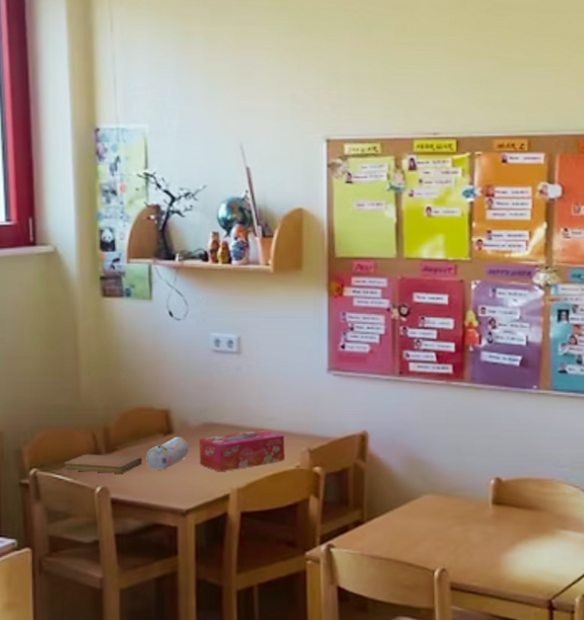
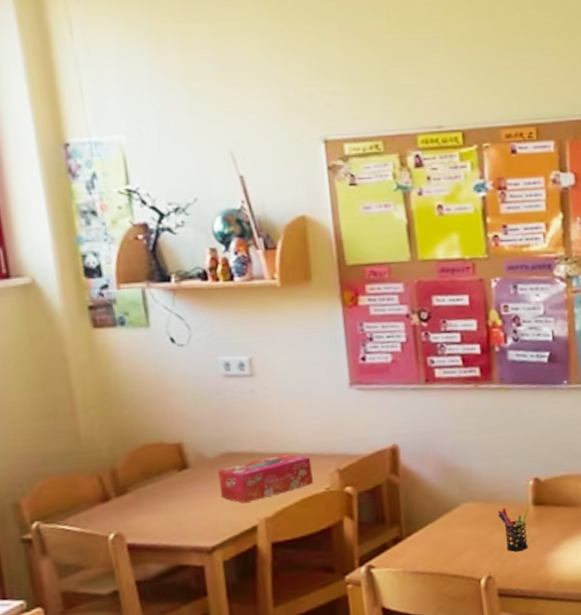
notebook: present [65,454,143,473] -> none [70,496,158,520]
pencil case: present [146,436,189,470] -> none [161,470,208,509]
pen holder: none [457,503,488,547] -> present [497,507,529,552]

